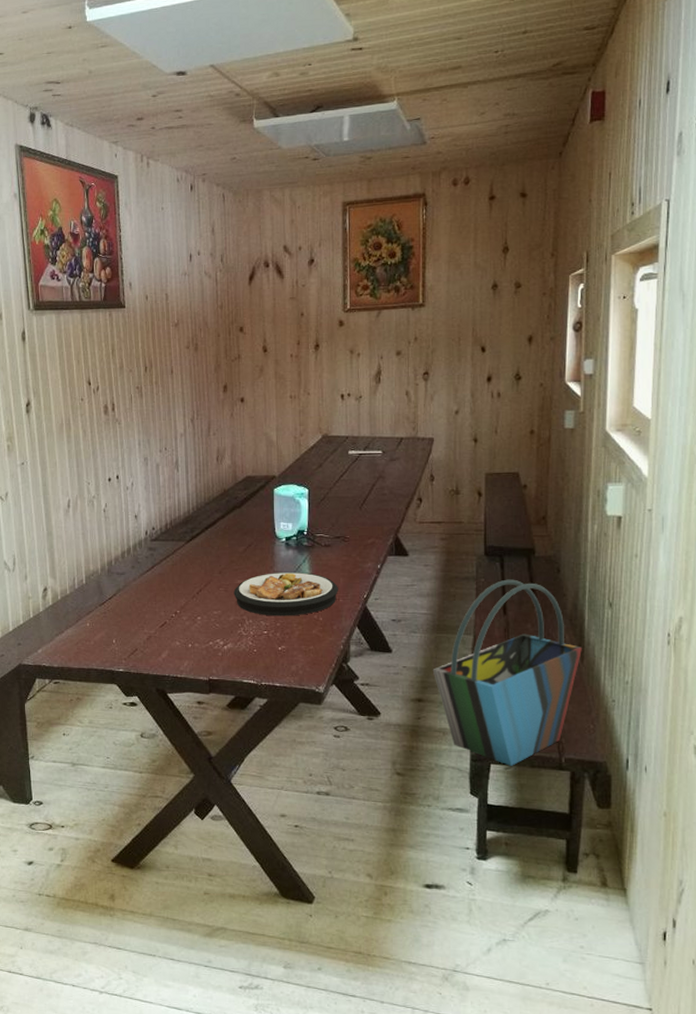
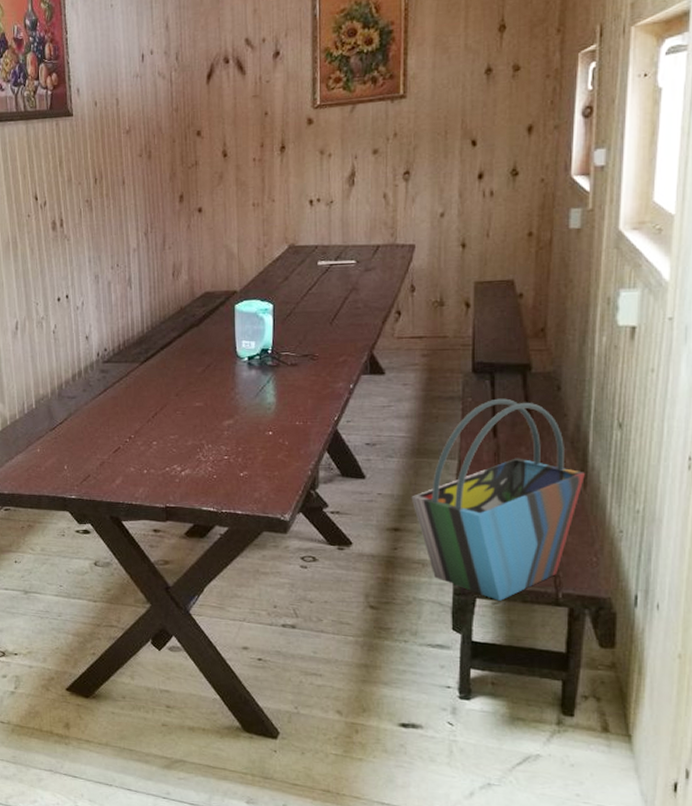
plate: present [233,572,338,616] -> none [191,394,306,441]

